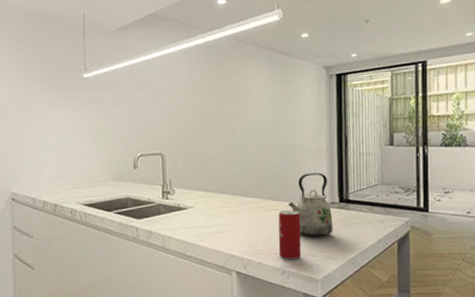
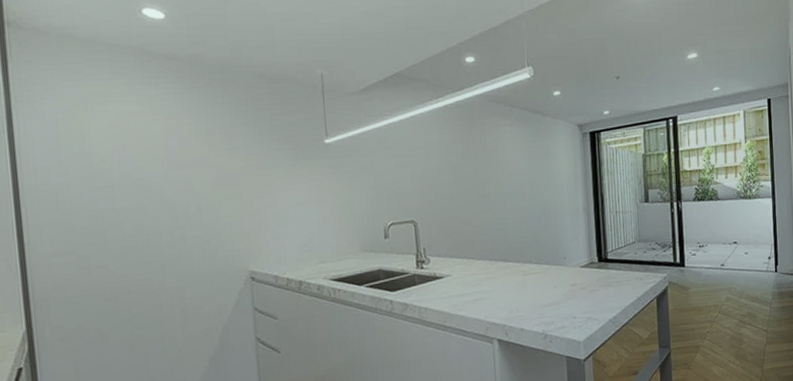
beverage can: present [278,210,301,260] -> none [538,272,563,324]
kettle: present [288,173,333,237] -> none [547,233,593,299]

